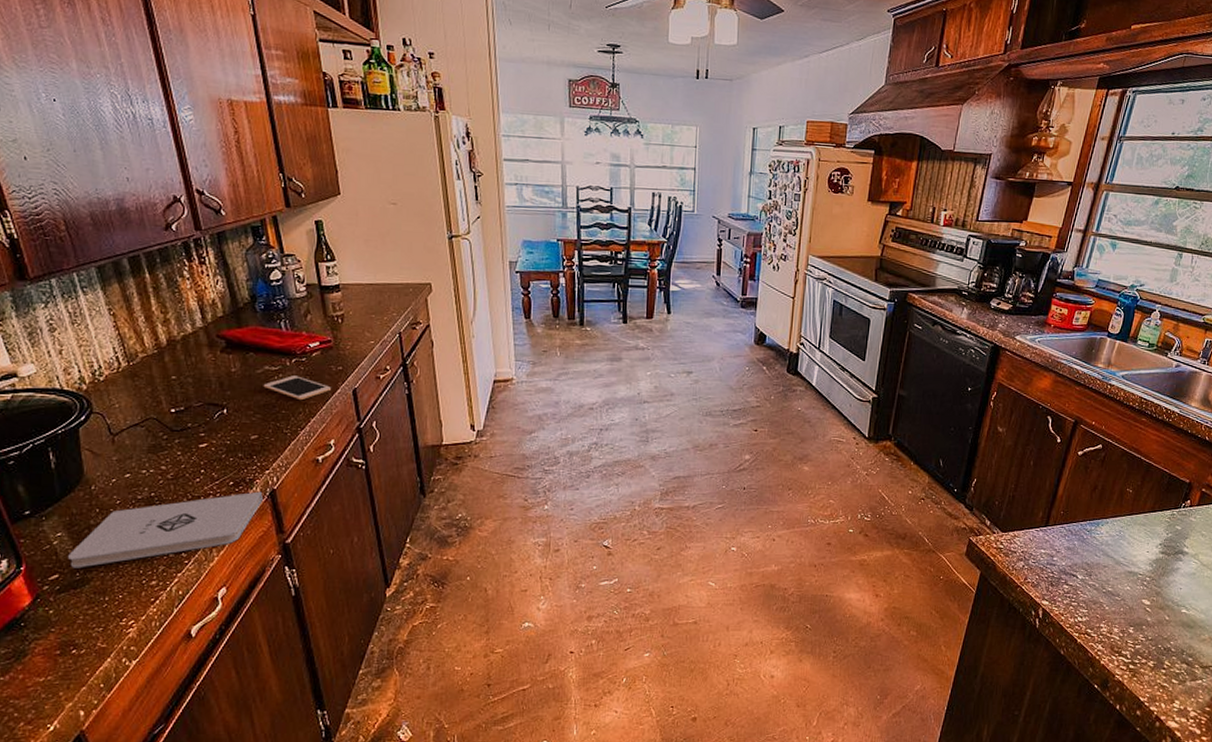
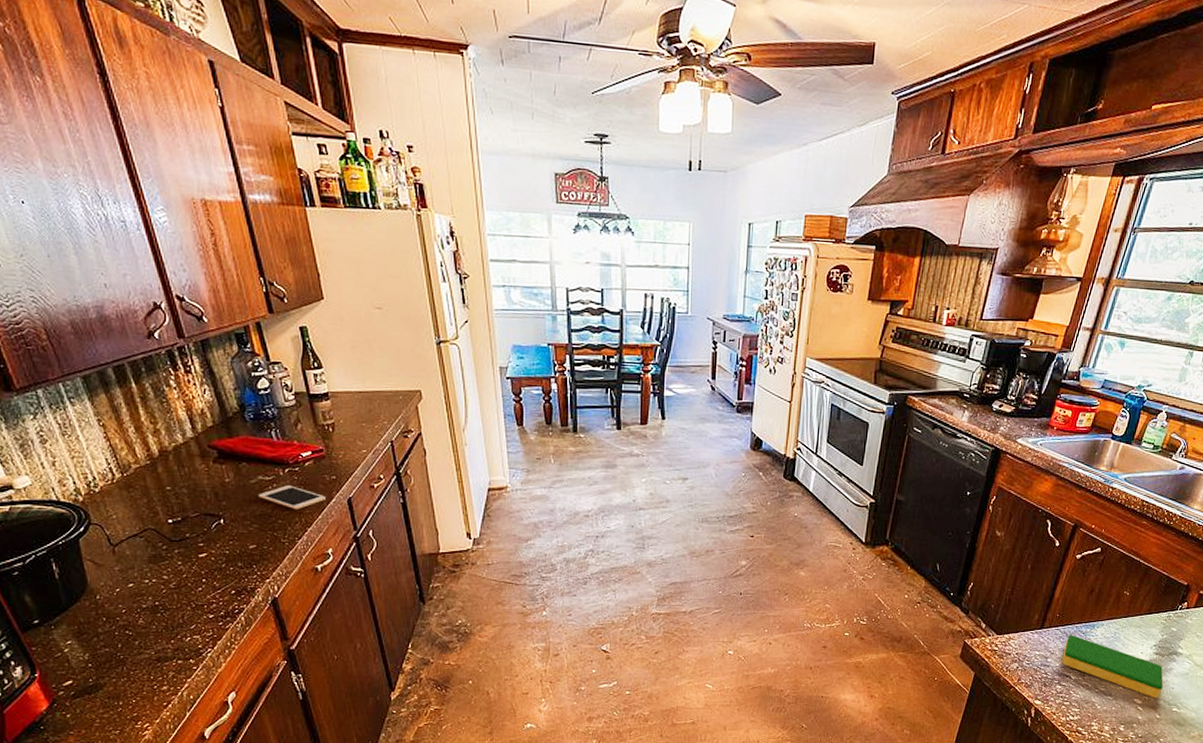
notepad: present [68,491,263,568] -> none [80,600,265,675]
dish sponge: none [1067,533,1171,599] -> present [1061,635,1163,698]

